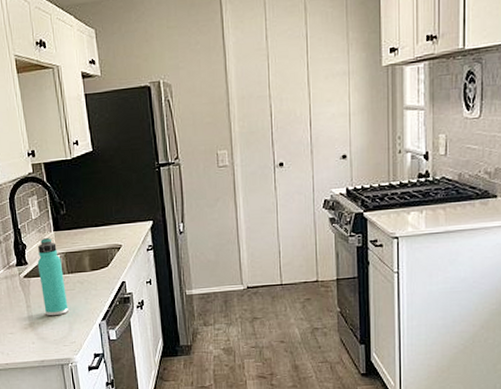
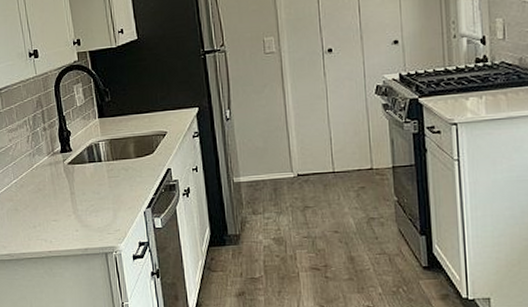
thermos bottle: present [37,238,69,316] -> none [81,125,113,204]

